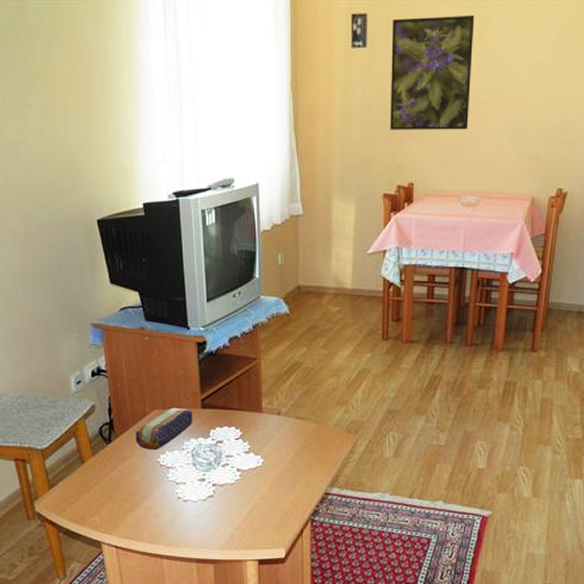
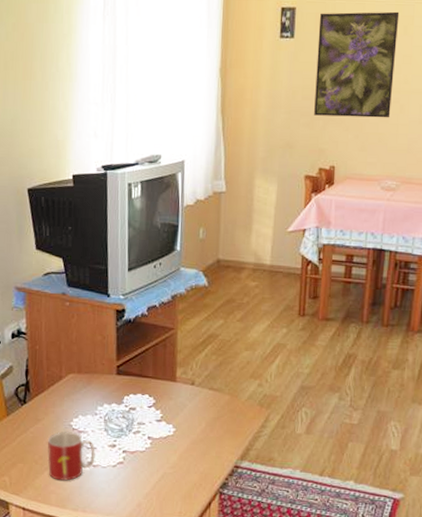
pencil case: present [135,407,192,451] -> none [50,372,107,414]
mug: none [136,467,185,517] -> present [47,431,96,481]

